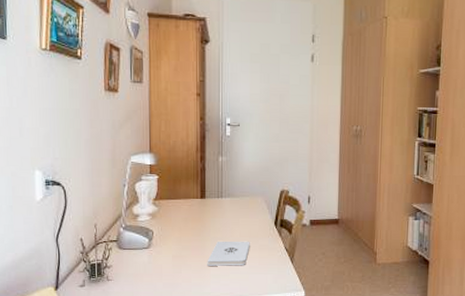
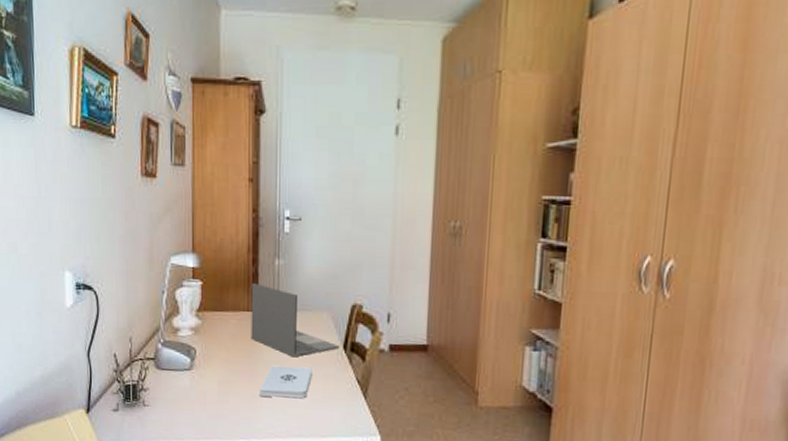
laptop: none [199,176,272,234] -> present [251,283,340,358]

